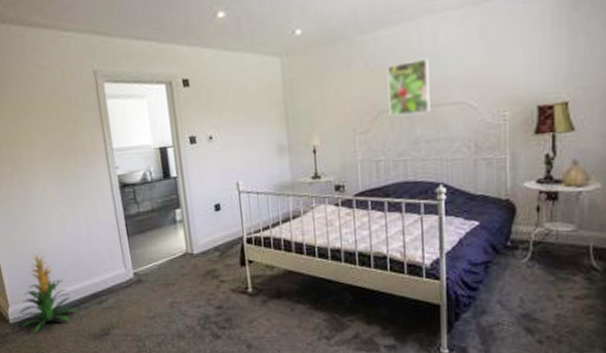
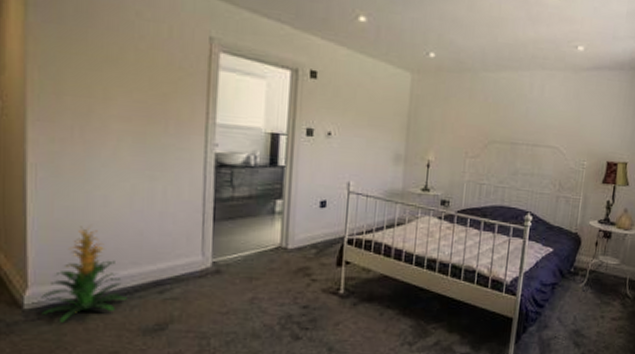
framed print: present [387,59,430,116] -> none [497,104,535,149]

